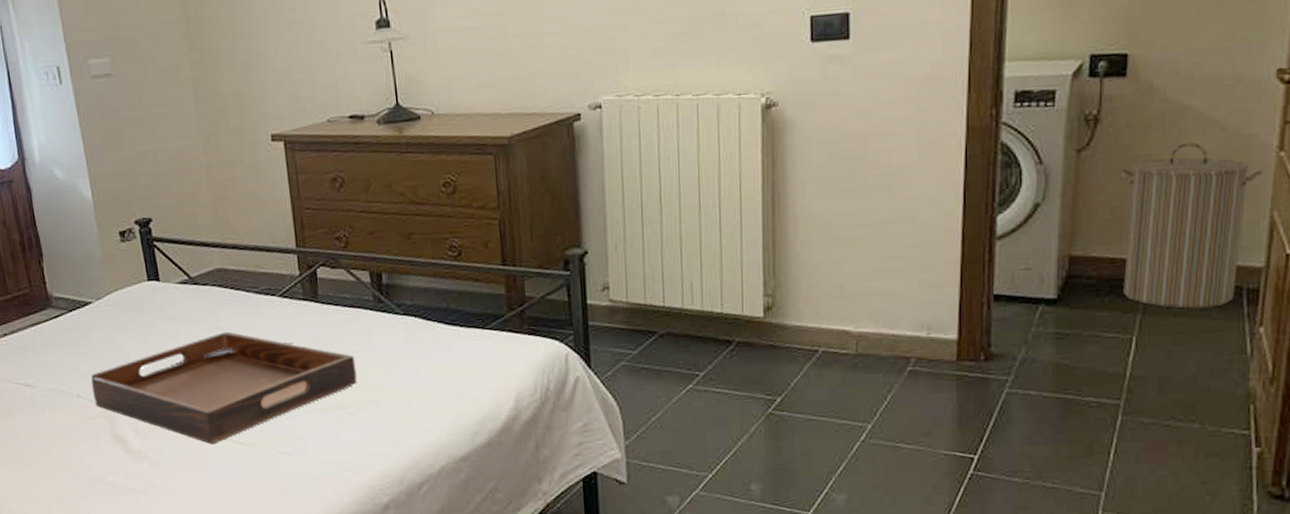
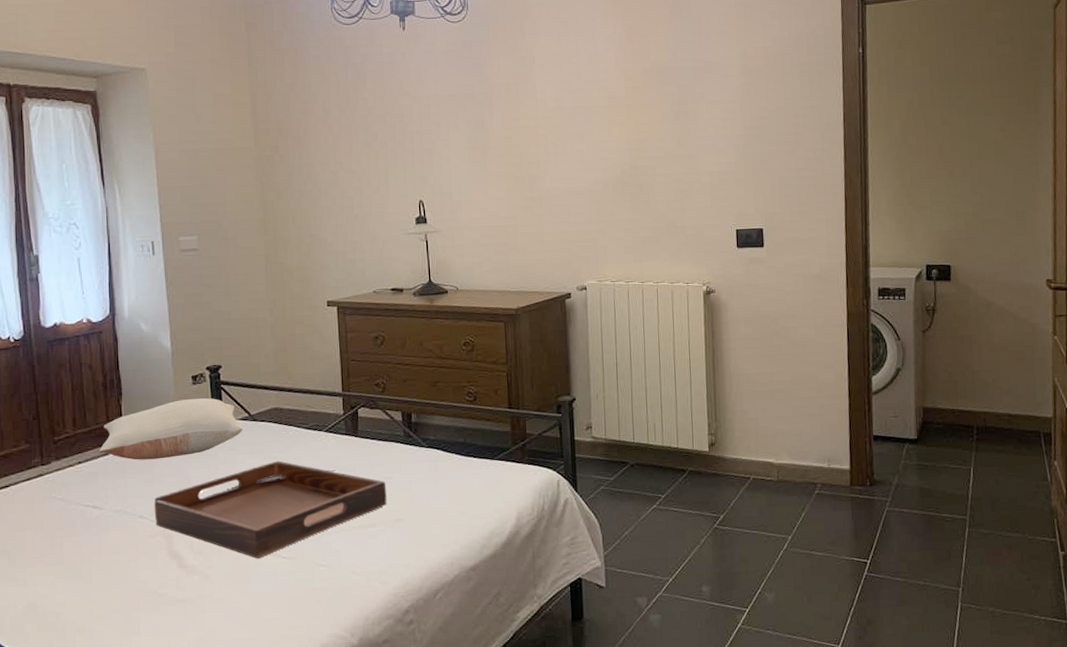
pillow: none [24,258,184,332] -> present [98,398,243,460]
laundry hamper: present [1120,142,1264,309] -> none [952,328,1045,447]

